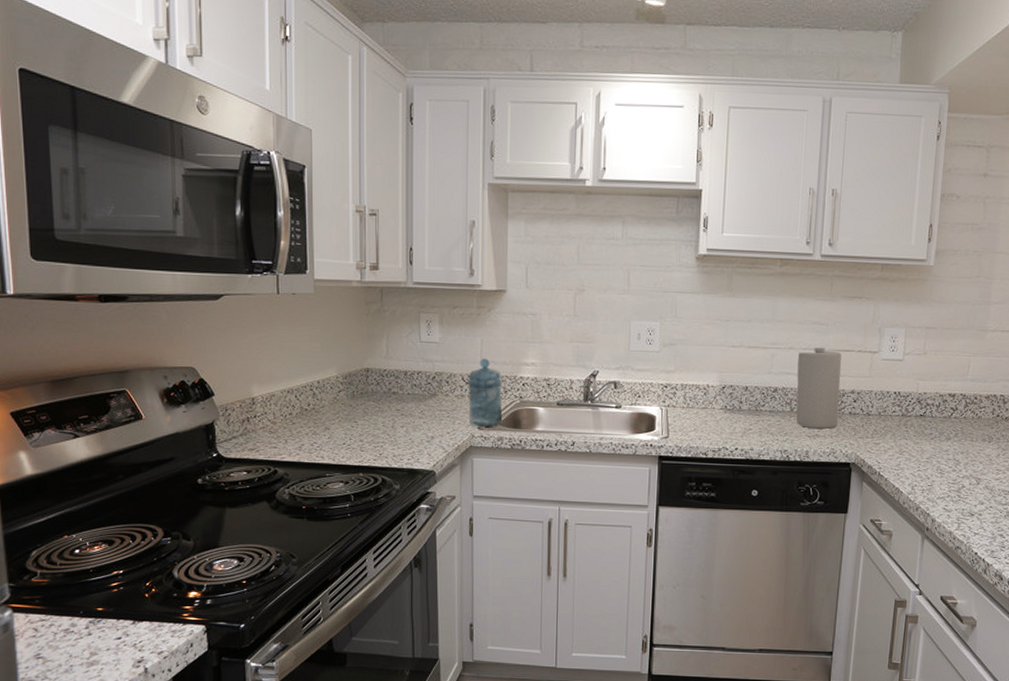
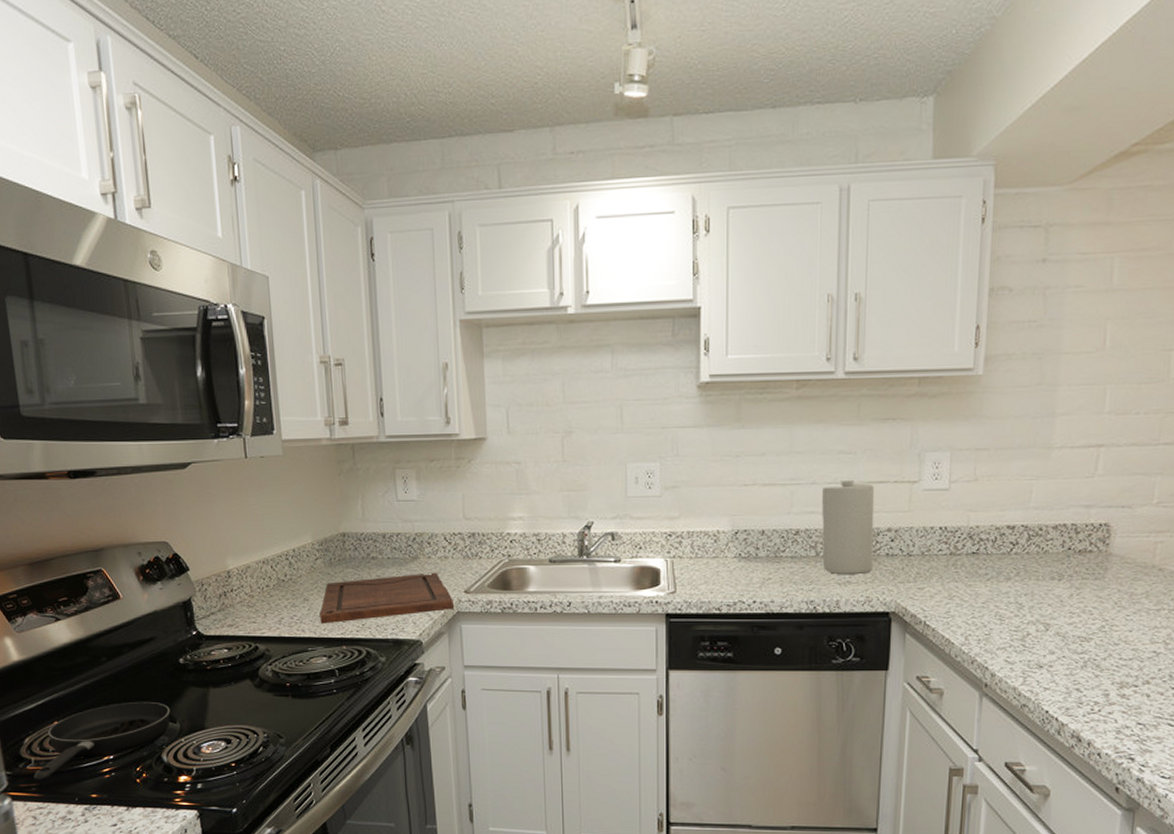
frying pan: none [38,518,185,592] -> present [33,701,171,780]
cutting board: none [339,409,467,452] -> present [319,572,454,624]
canister: present [468,358,504,428] -> none [450,515,491,591]

